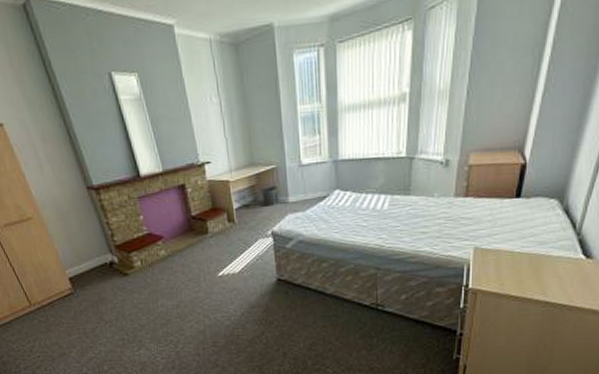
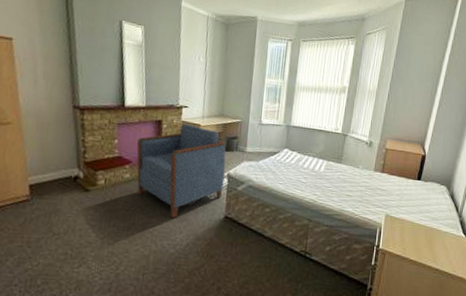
armchair: none [163,182,270,289] -> present [136,123,226,218]

